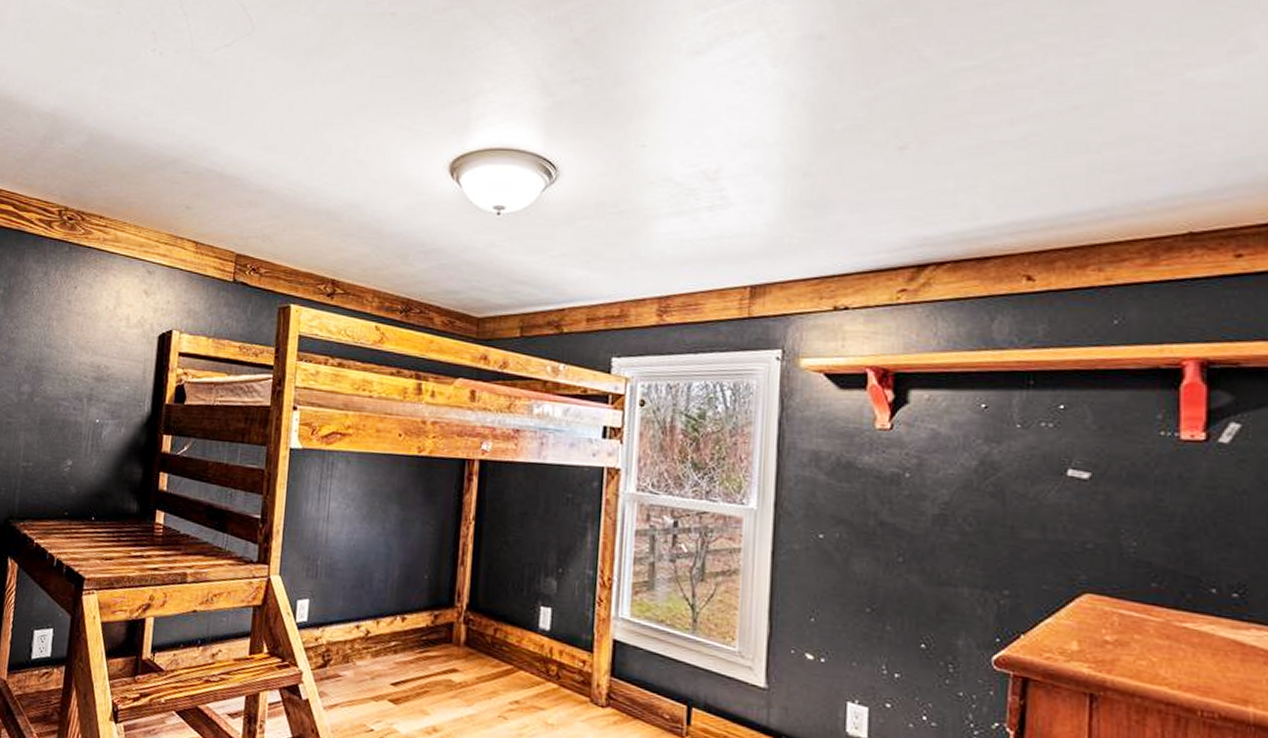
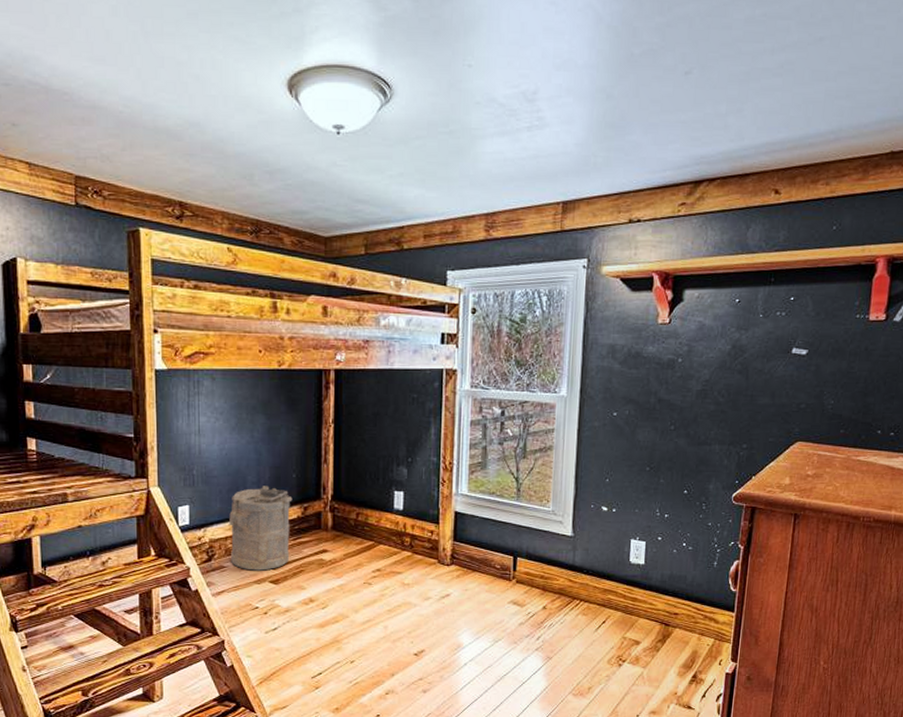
laundry hamper: none [348,585,422,686] -> present [228,486,293,571]

